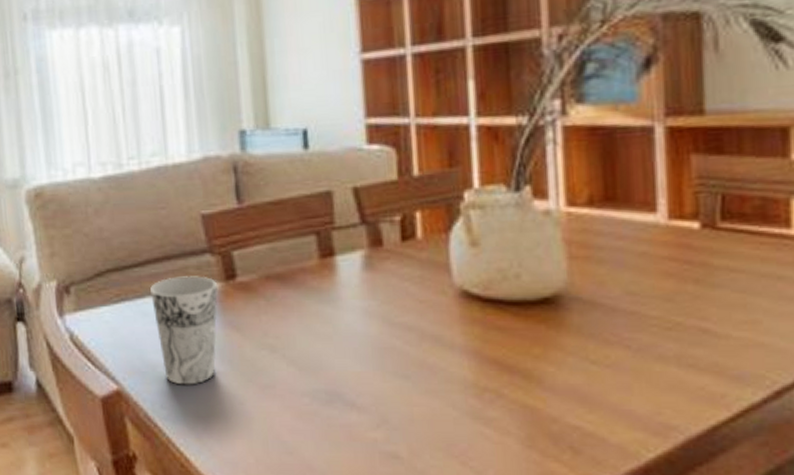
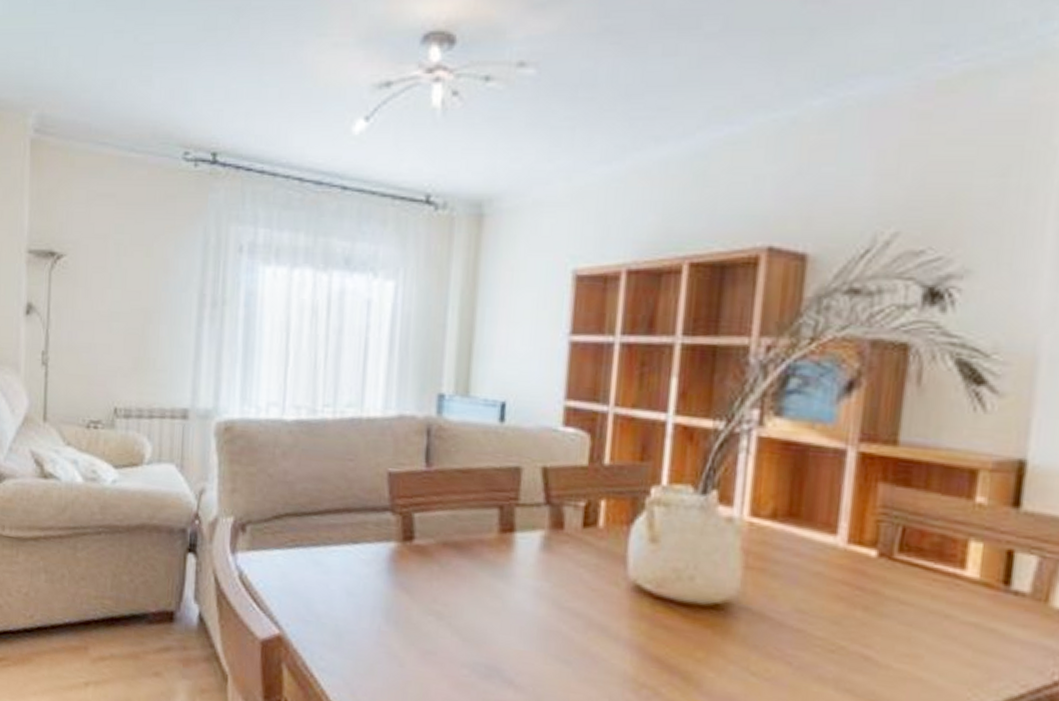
cup: present [150,276,218,385] -> none [326,530,394,641]

